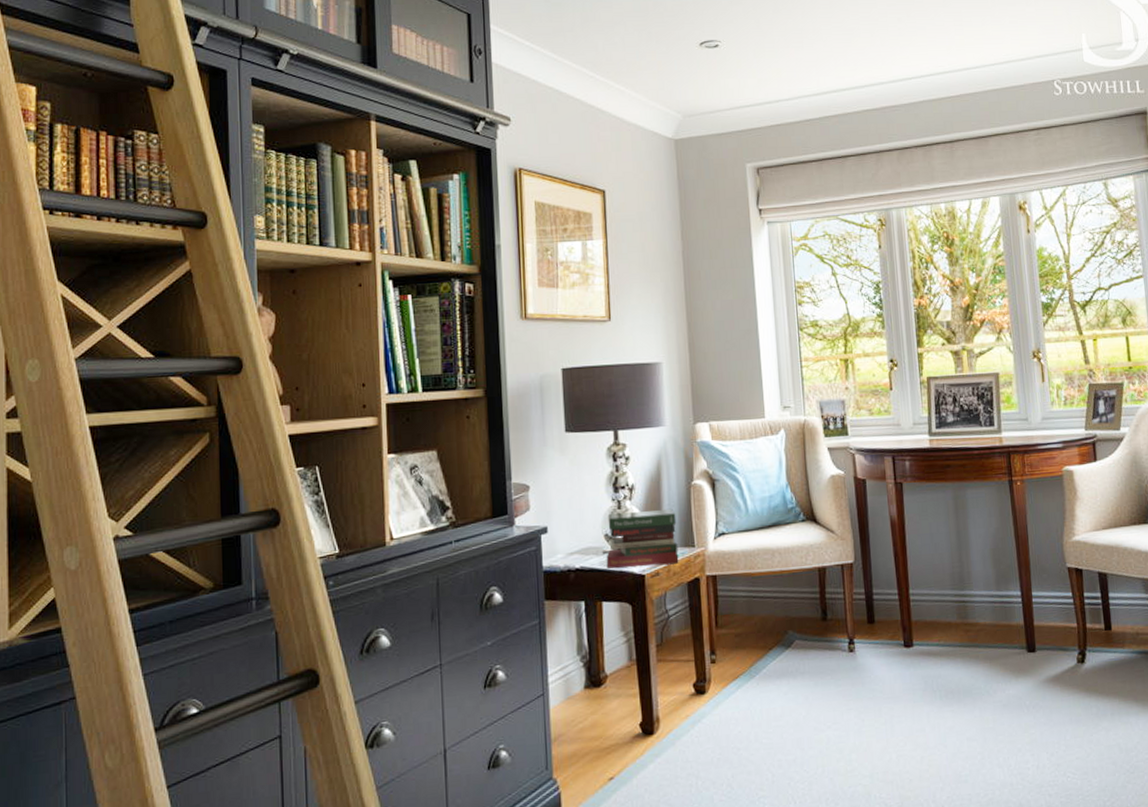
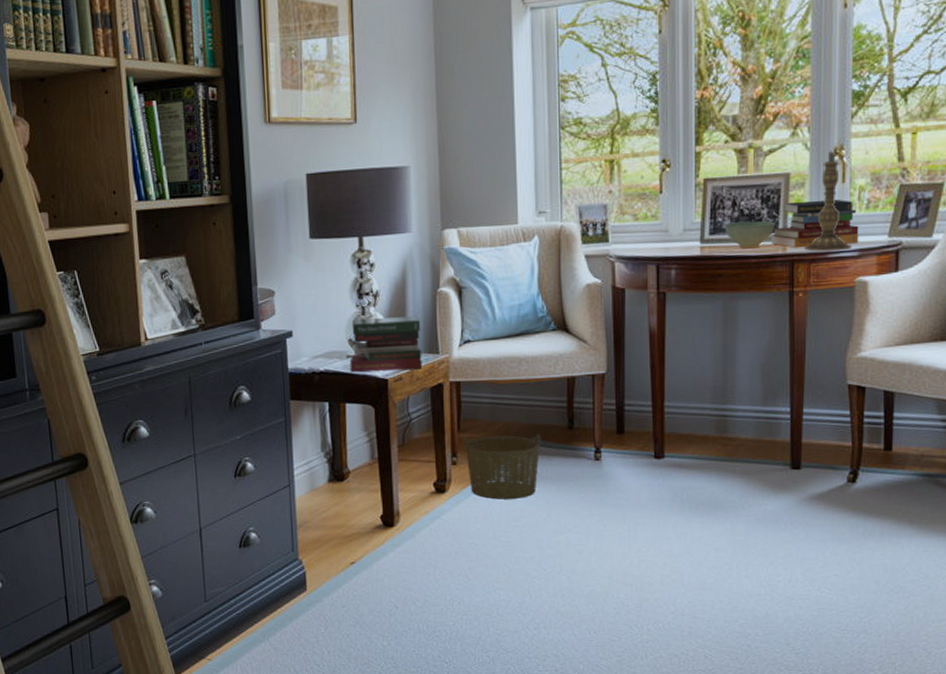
basket: none [722,626,797,698] -> present [464,433,541,500]
bowl: none [947,415,992,442] -> present [723,221,776,249]
books: none [989,396,1062,441] -> present [771,199,859,249]
candlestick: none [1017,353,1056,444] -> present [804,150,852,252]

